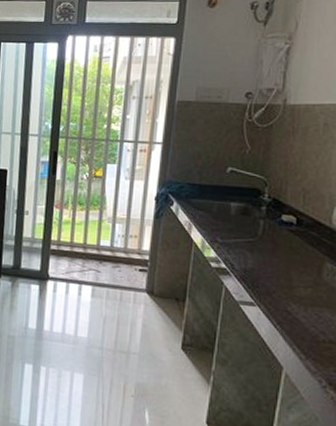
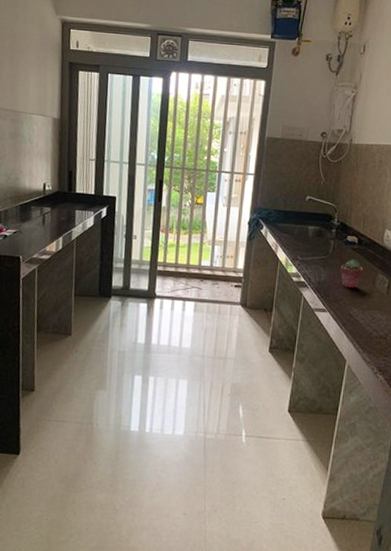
potted succulent: none [272,243,305,279] -> present [340,259,364,289]

